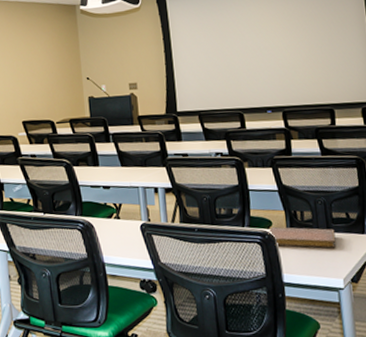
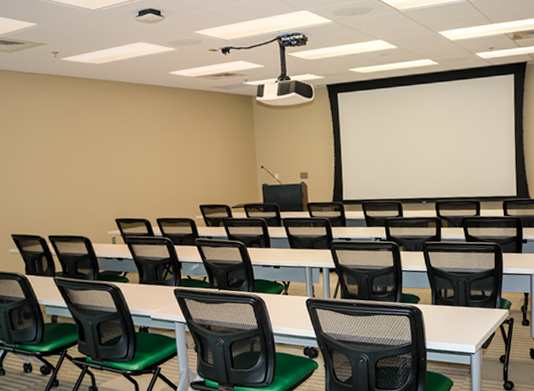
notebook: present [268,227,336,249] -> none [416,302,472,321]

